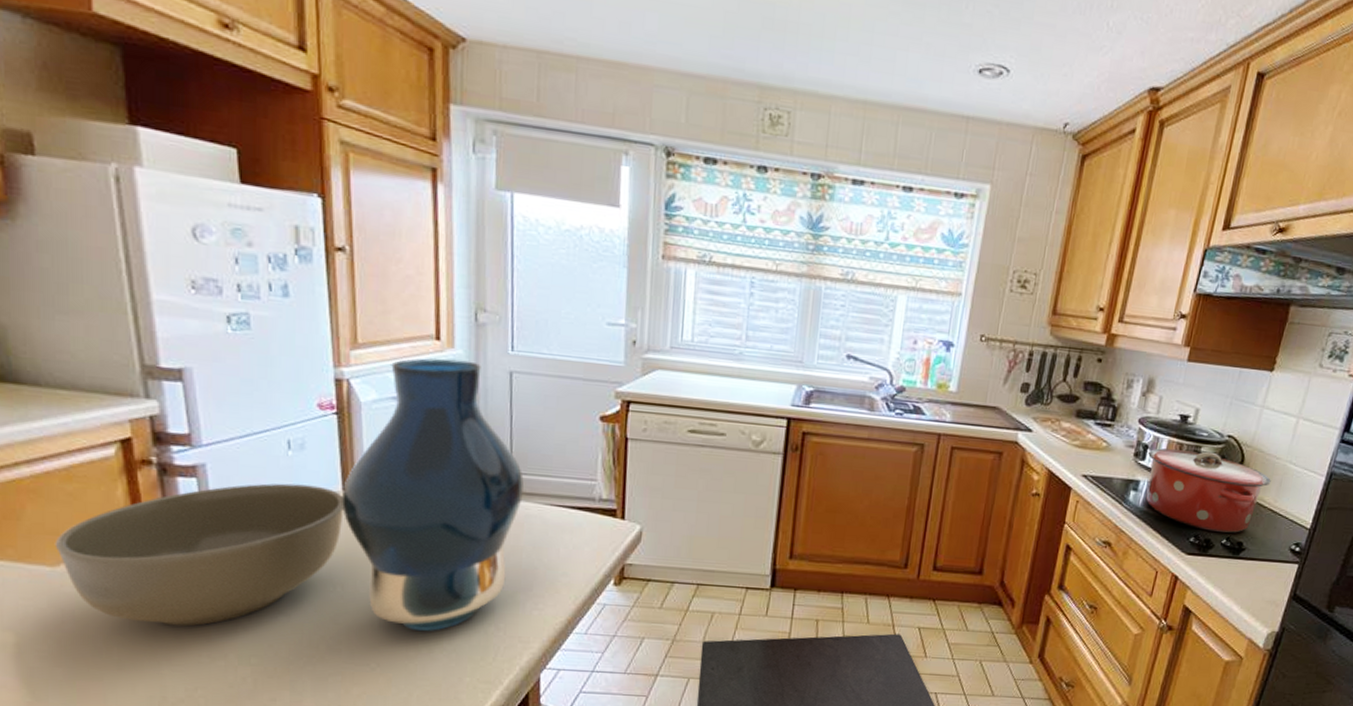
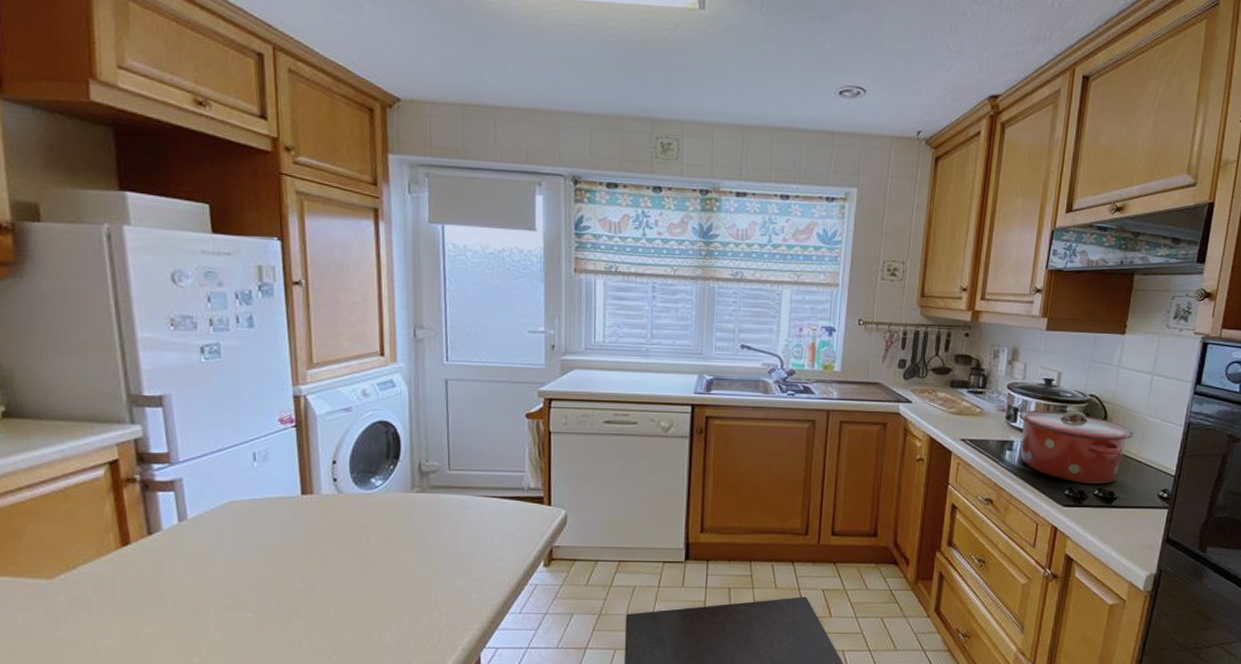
bowl: present [54,483,344,627] -> none [51,491,303,627]
vase: present [342,357,524,632] -> none [301,371,460,620]

